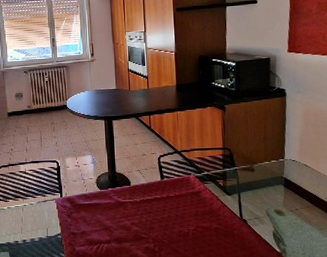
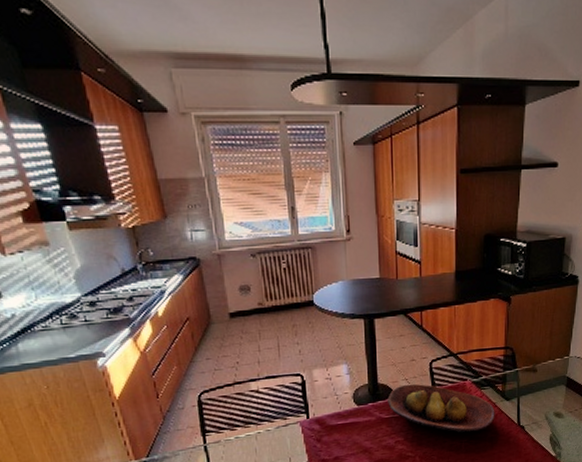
fruit bowl: none [124,174,219,221] -> present [388,383,495,433]

